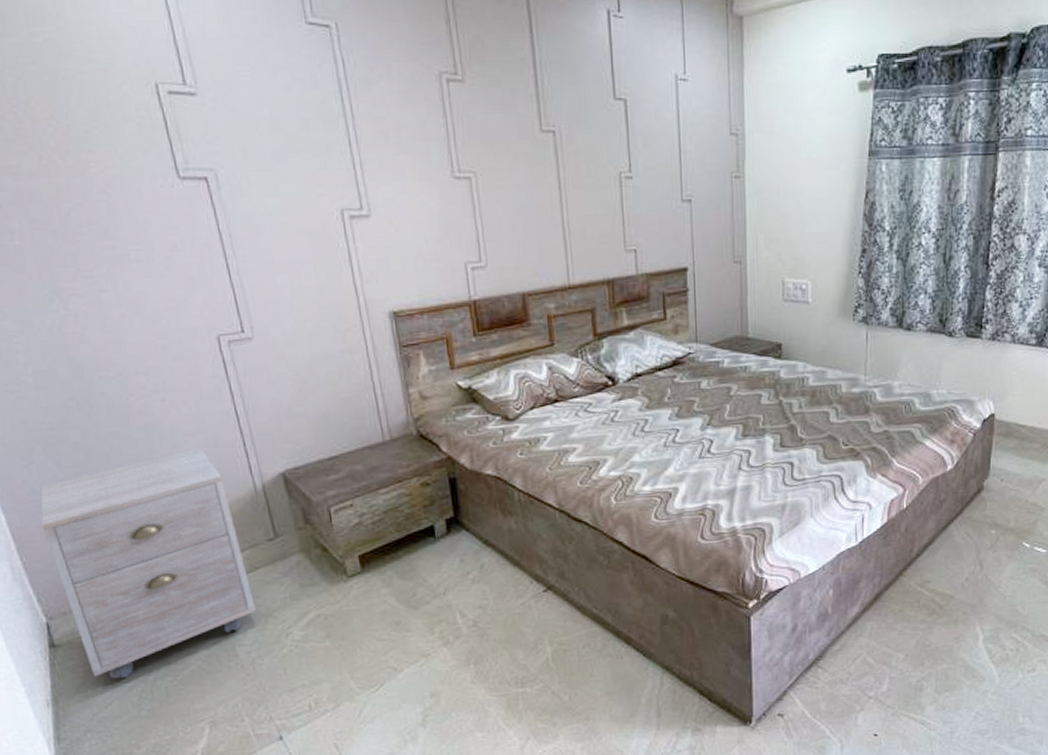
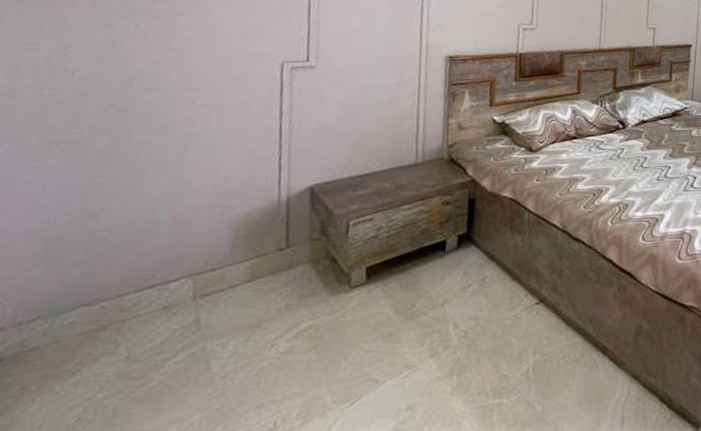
cabinet: present [40,448,256,679] -> none [29,160,248,398]

